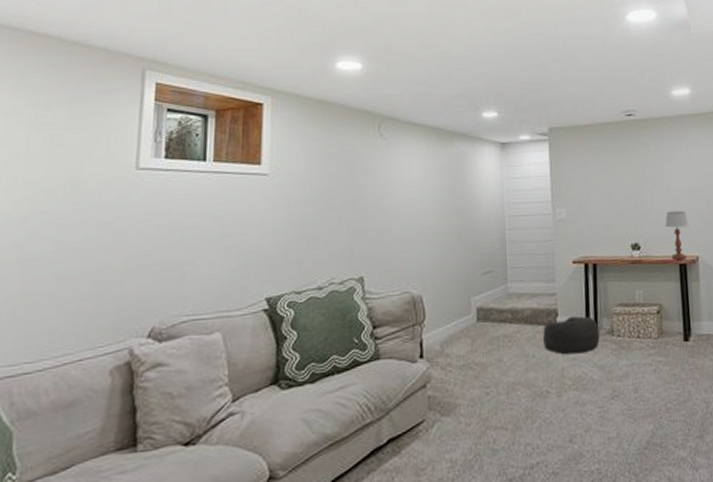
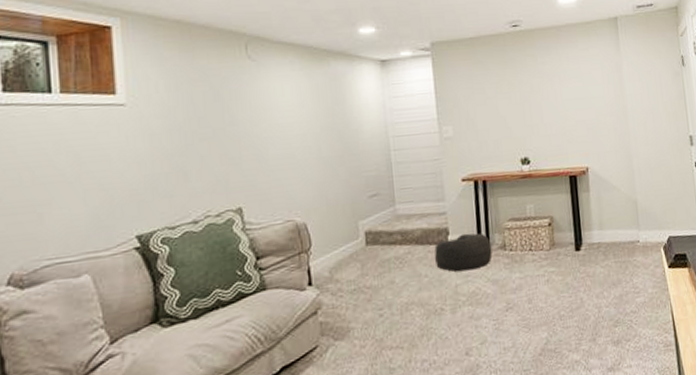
table lamp: present [665,210,689,260] -> none [554,122,579,172]

